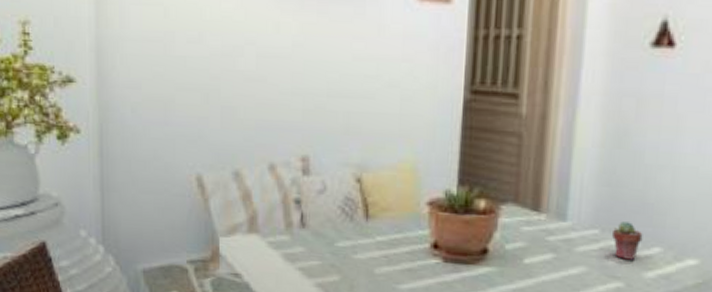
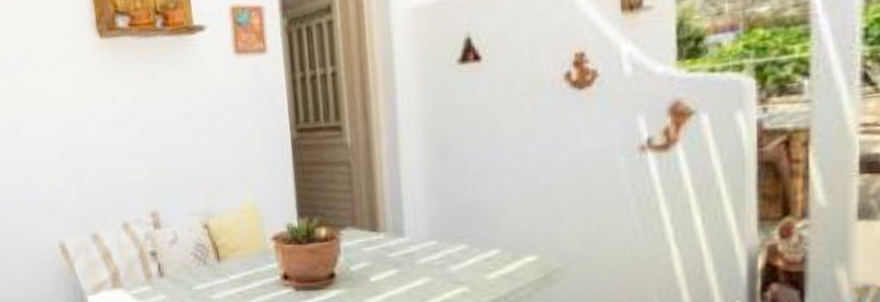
potted succulent: present [612,221,643,260] -> none [450,229,480,265]

